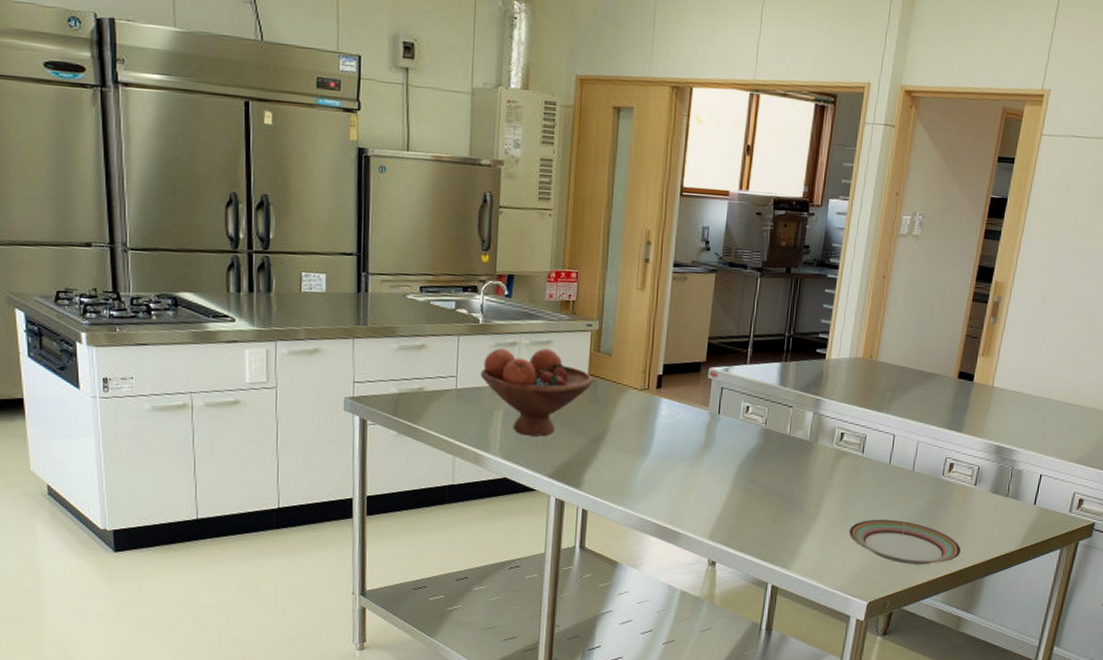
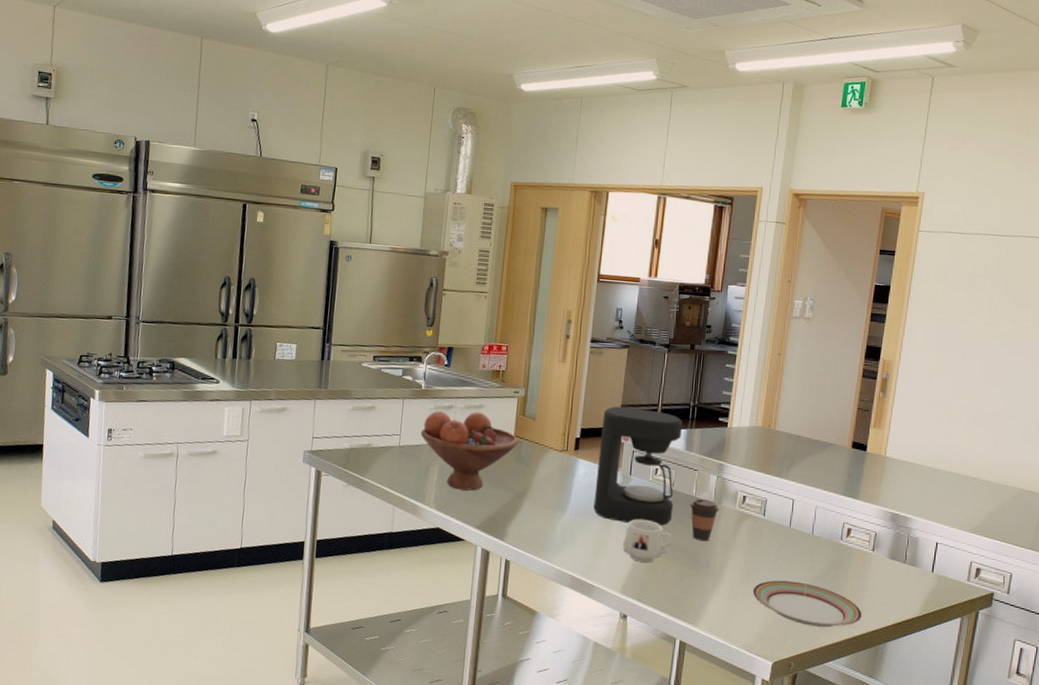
coffee maker: none [678,338,776,467] -> present [593,406,682,526]
mug: none [711,460,765,507] -> present [623,519,672,563]
coffee cup: none [783,436,815,482] -> present [689,498,719,542]

